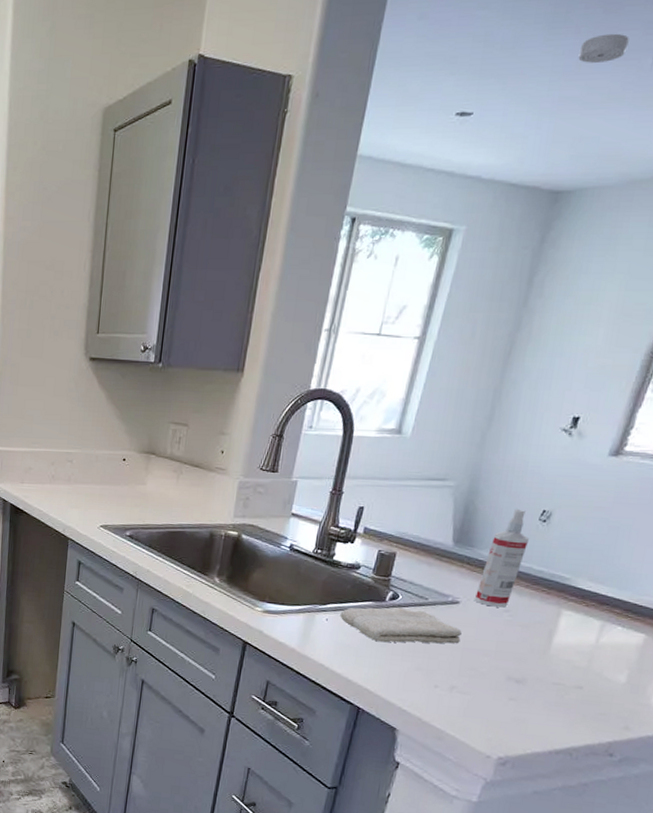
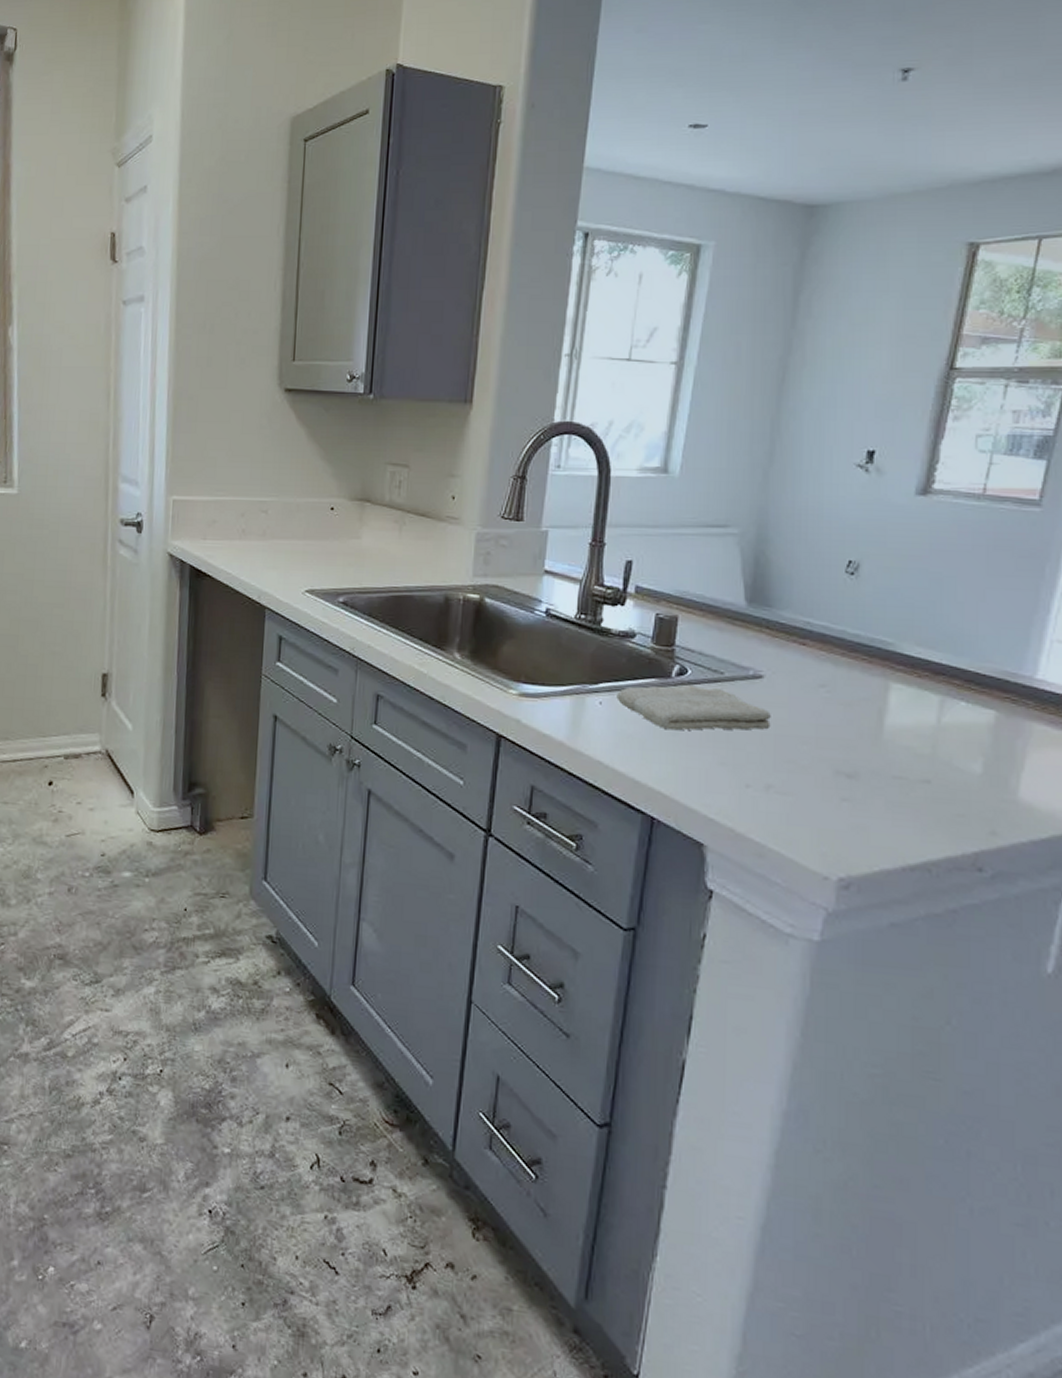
spray bottle: present [475,508,530,608] -> none [782,559,838,682]
smoke detector: present [578,33,629,63] -> none [814,48,865,77]

